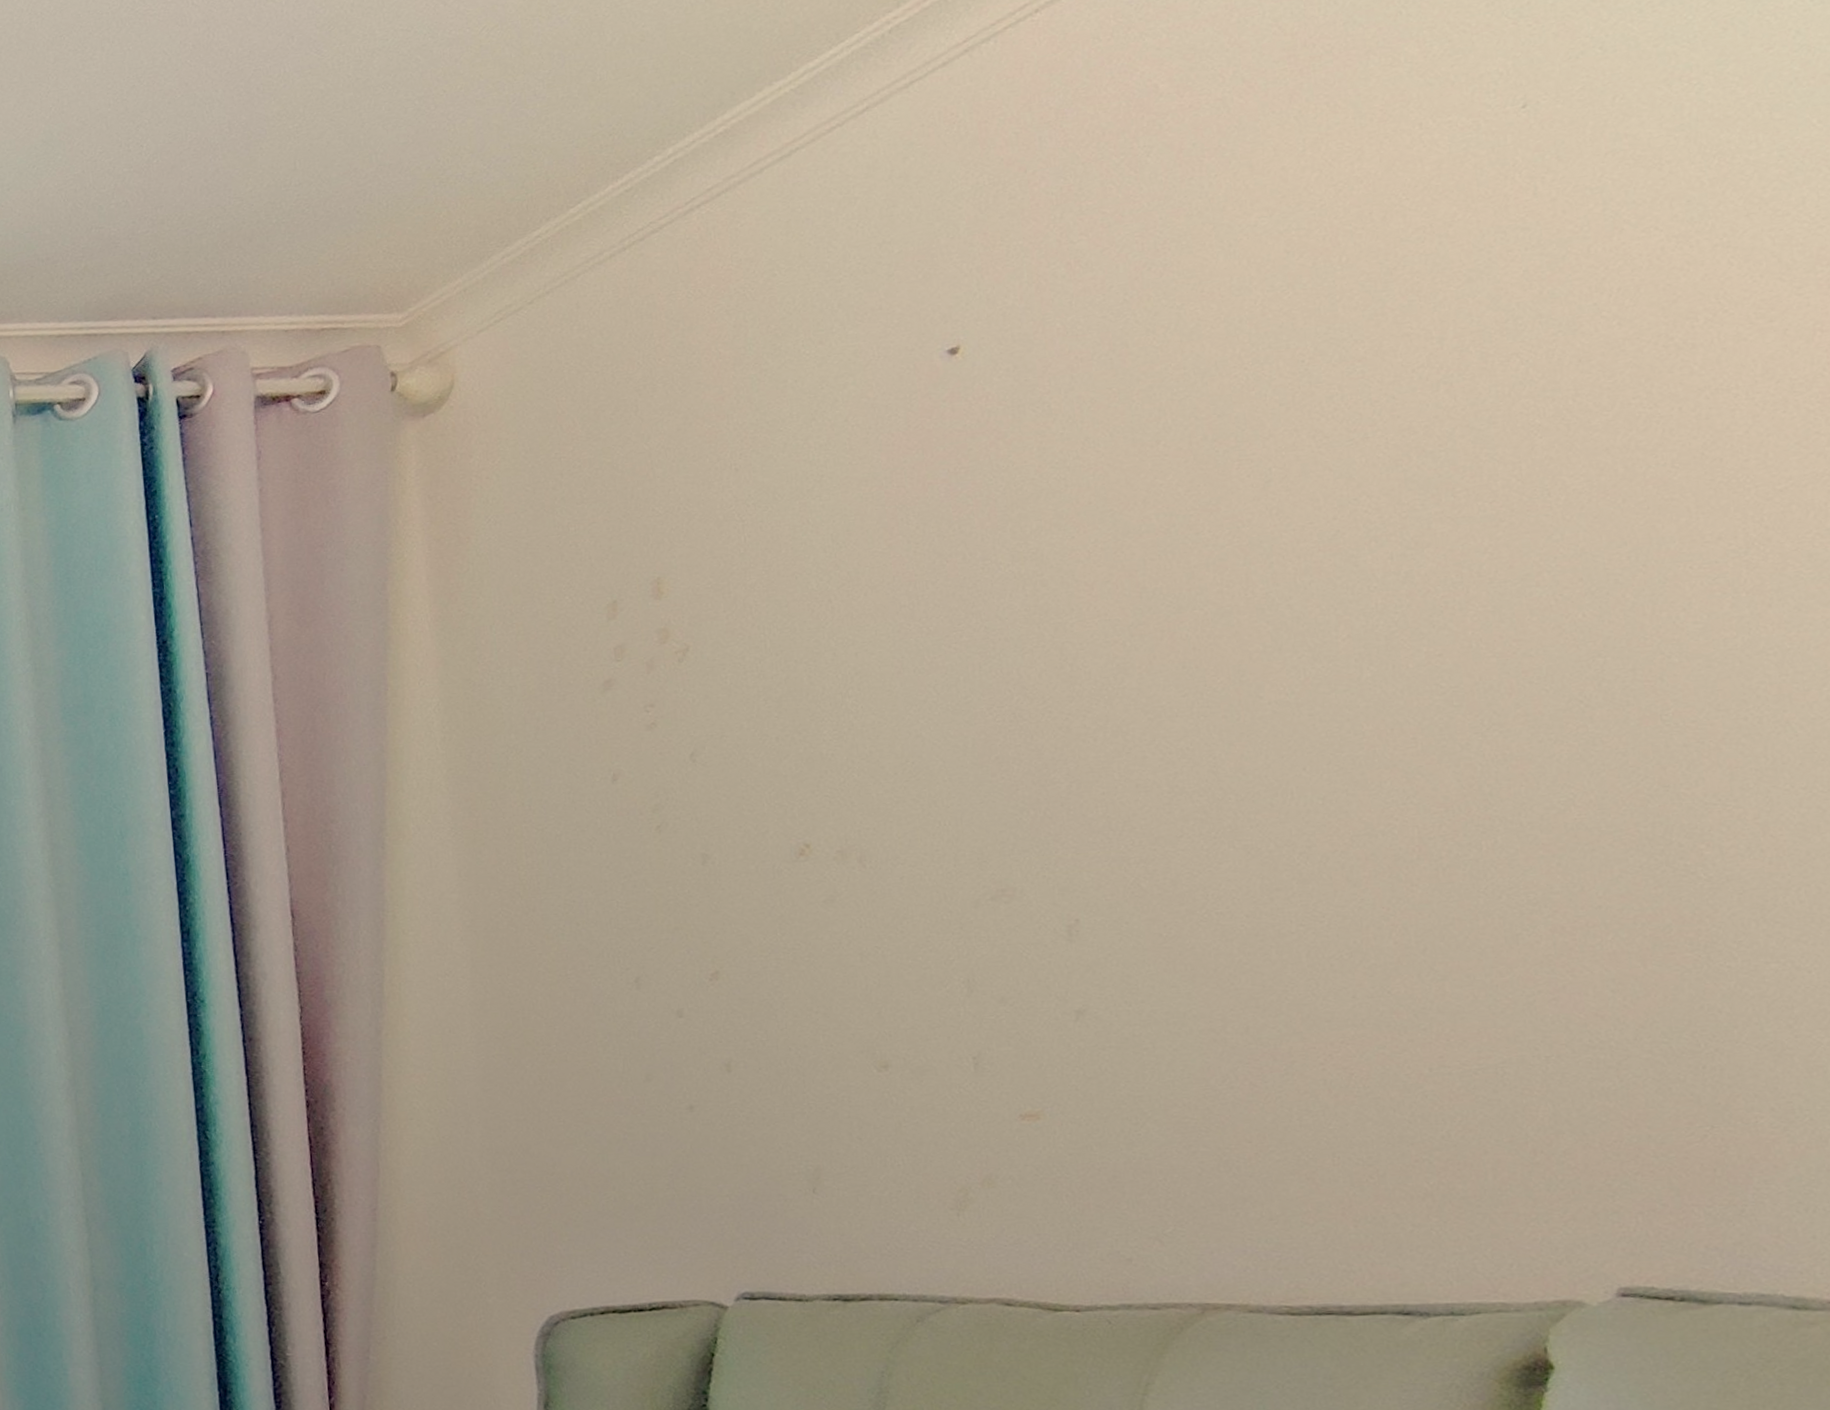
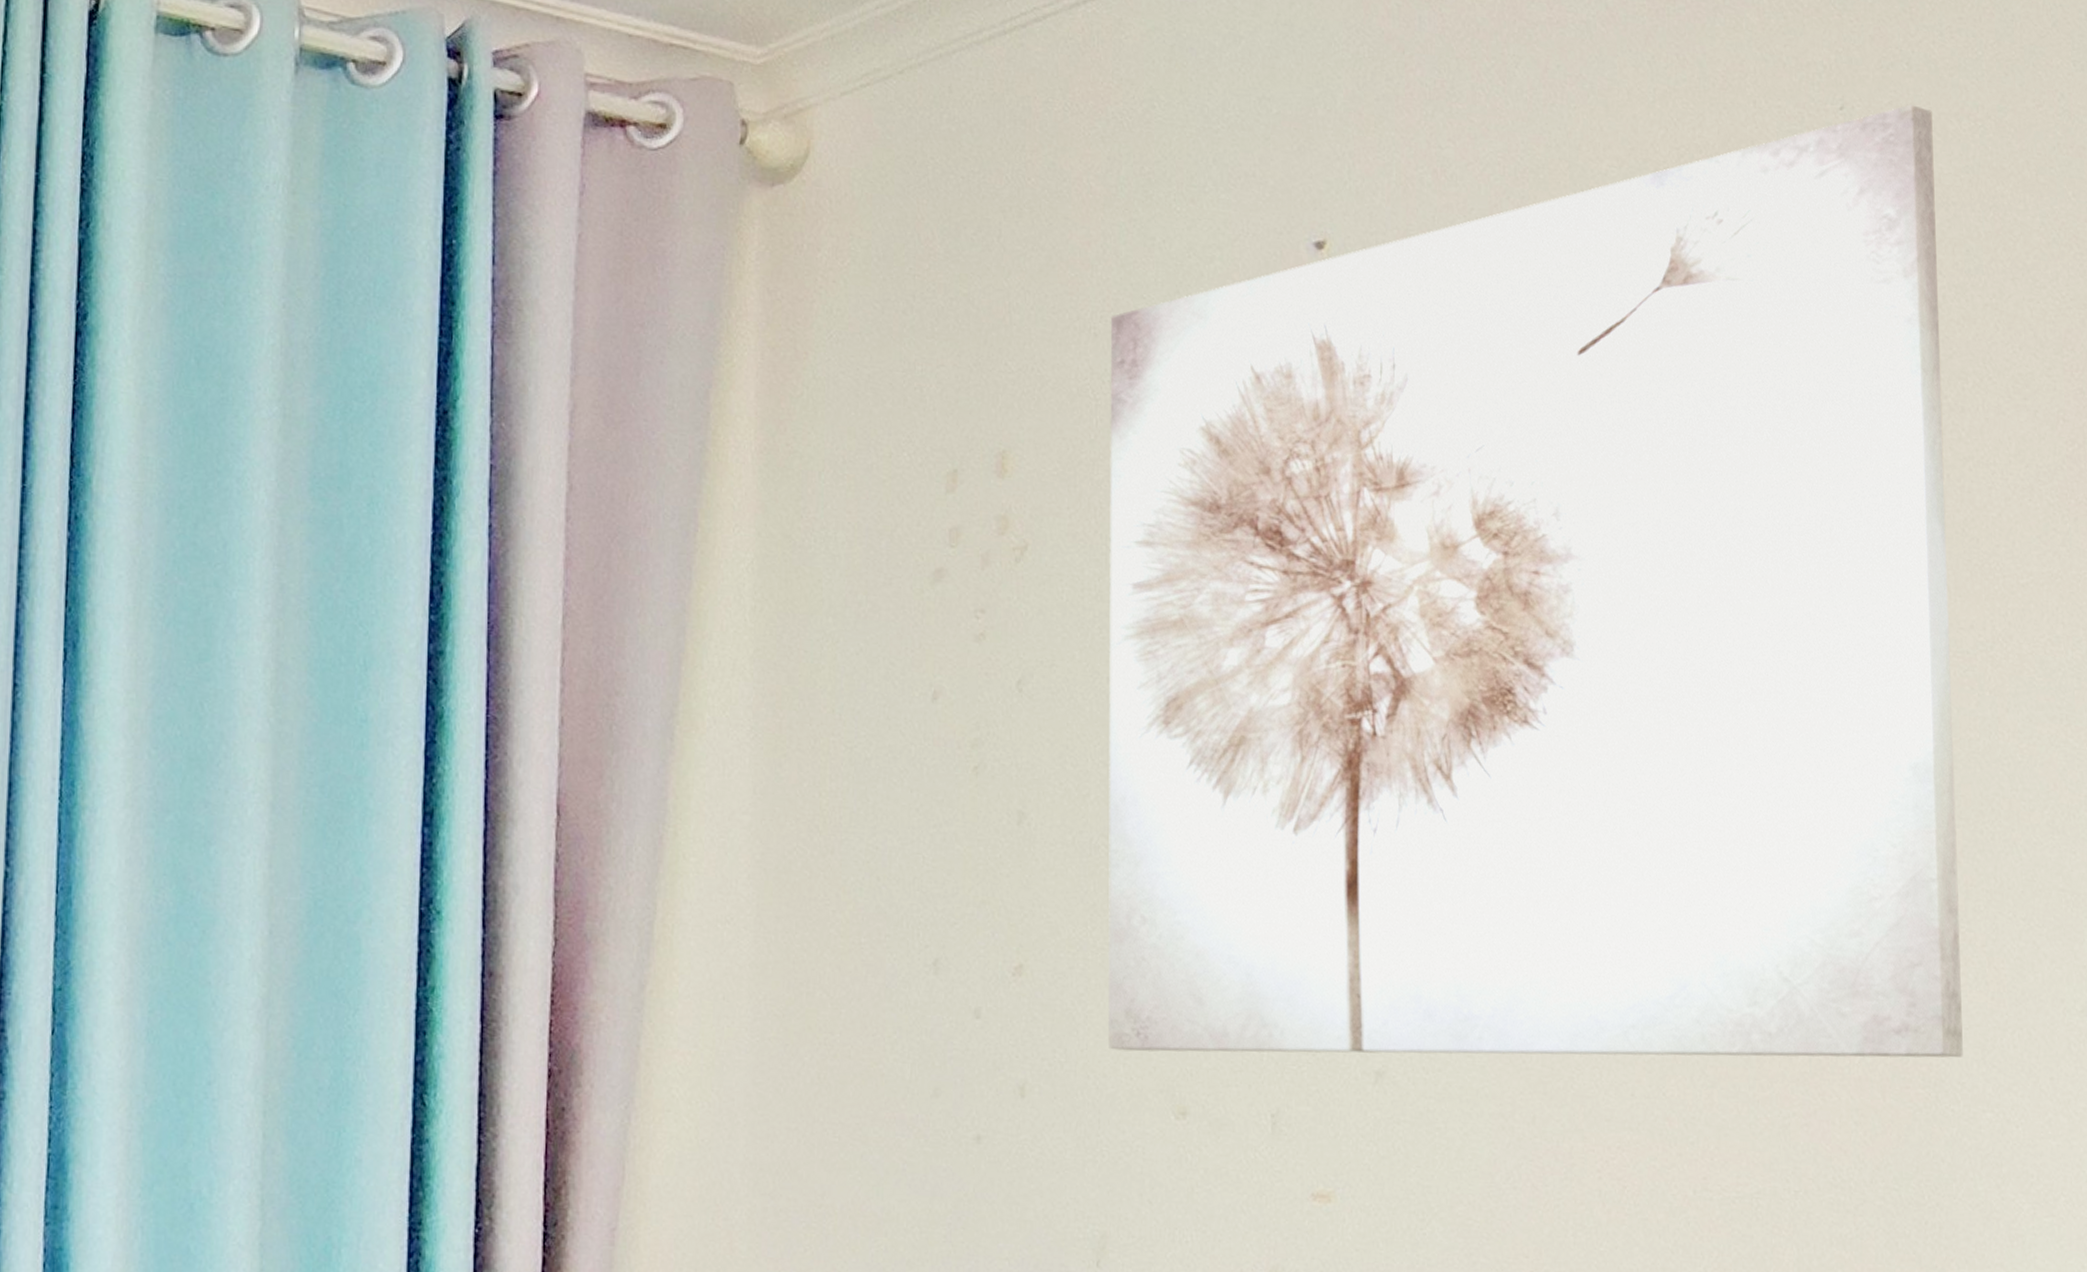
wall art: none [750,83,1738,1026] -> present [1108,104,1963,1058]

